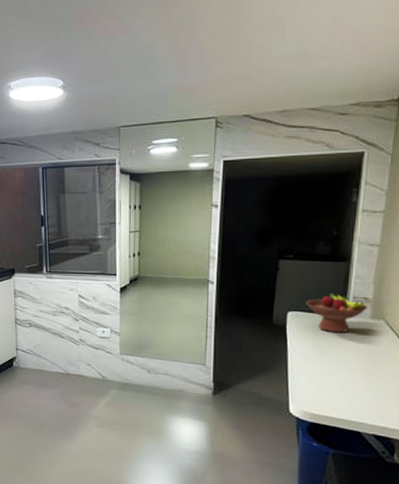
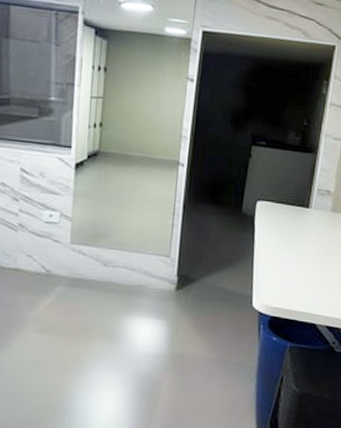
fruit bowl: present [305,291,368,333] -> none [274,182,329,225]

